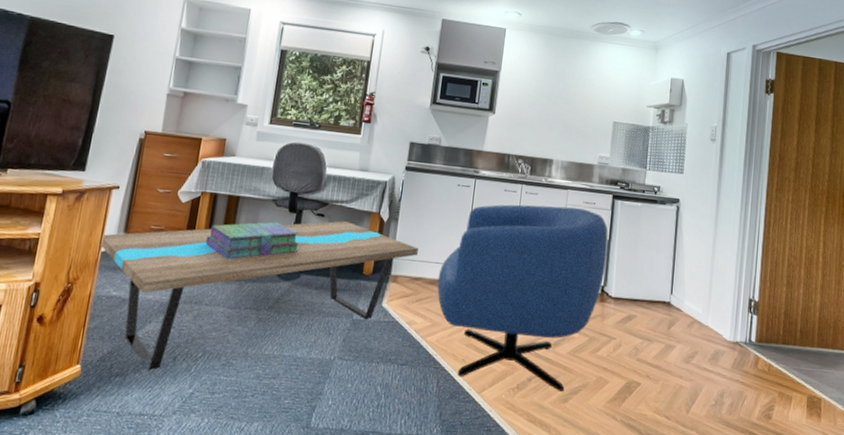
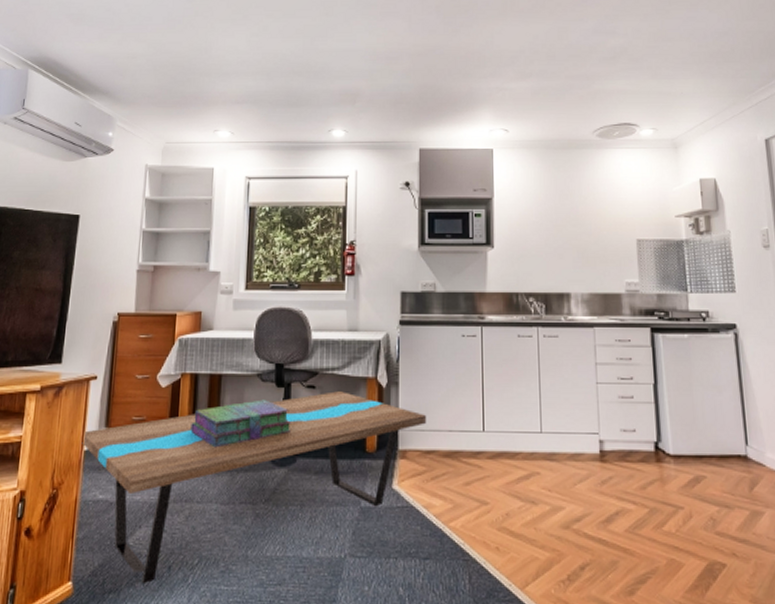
armchair: present [437,204,608,392] -> none [453,348,657,581]

